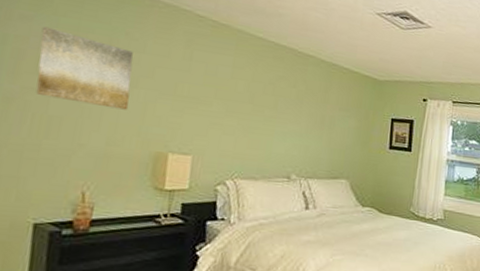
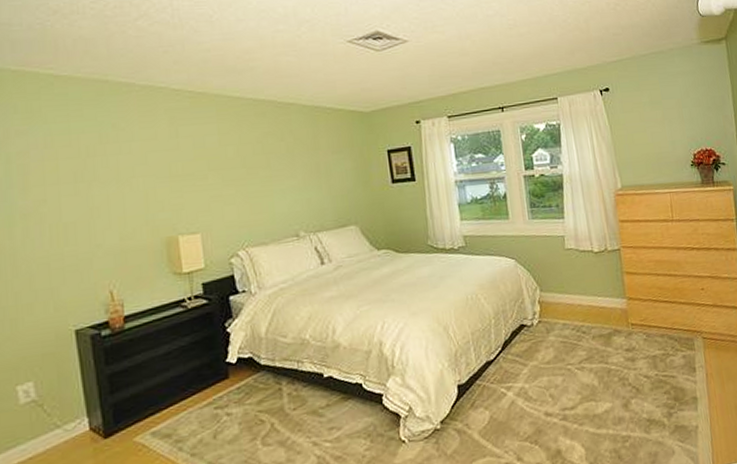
wall art: present [35,26,134,110] -> none [38,137,132,206]

